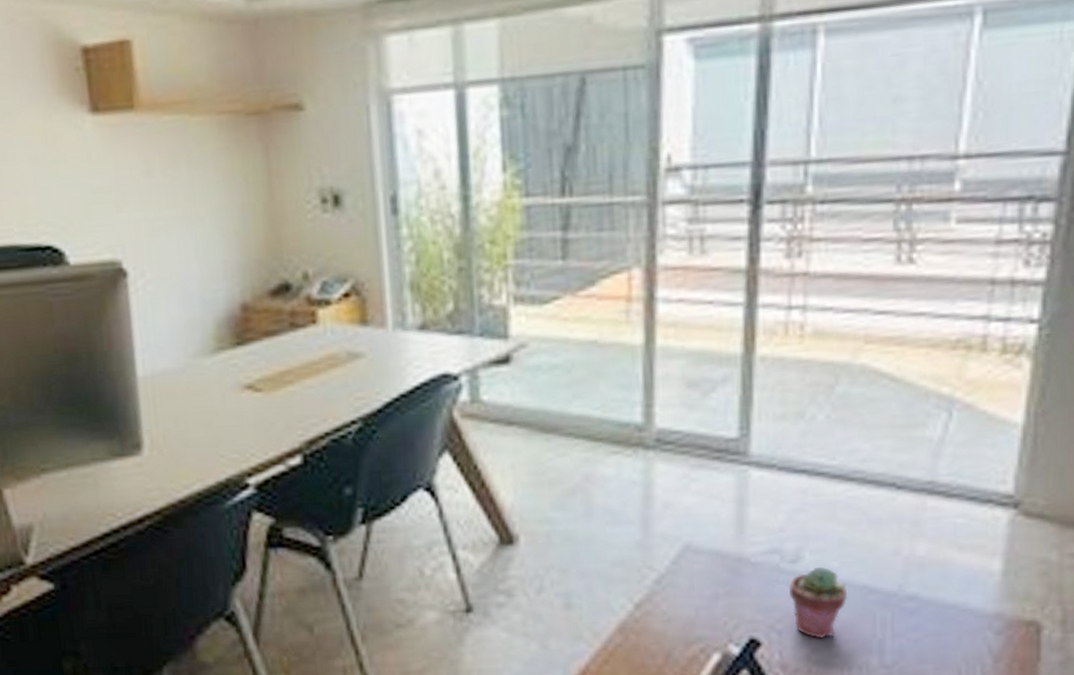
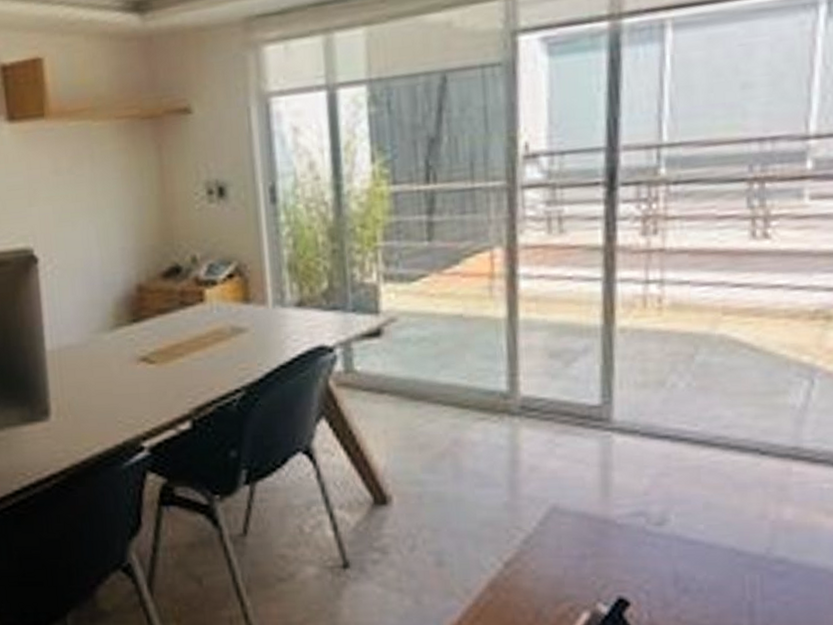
potted succulent: present [788,566,848,639] -> none [655,529,716,600]

